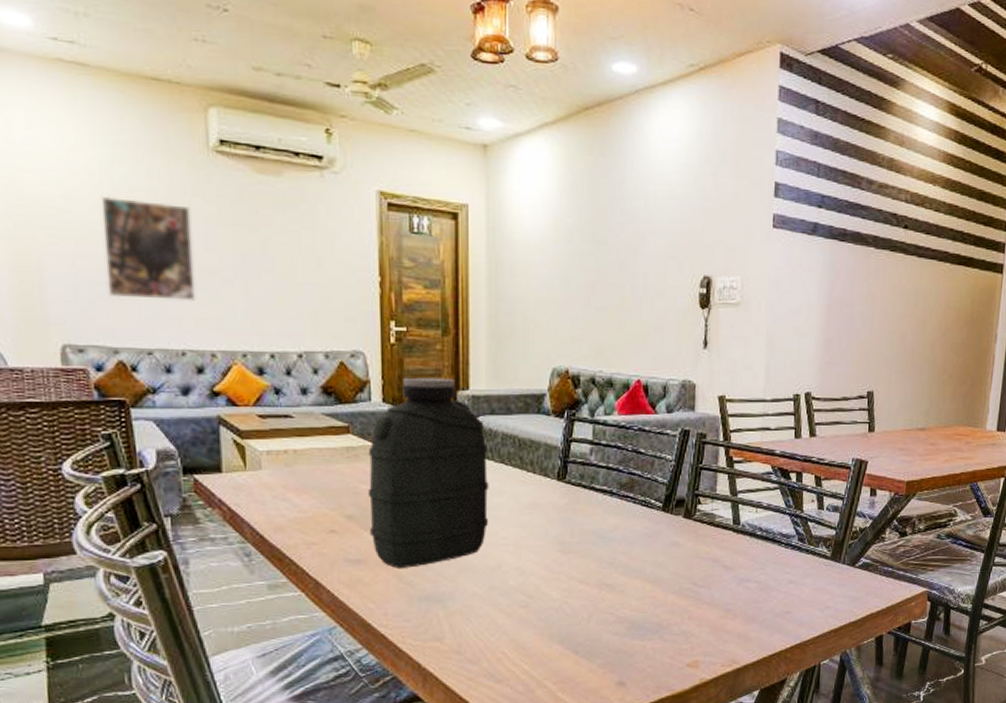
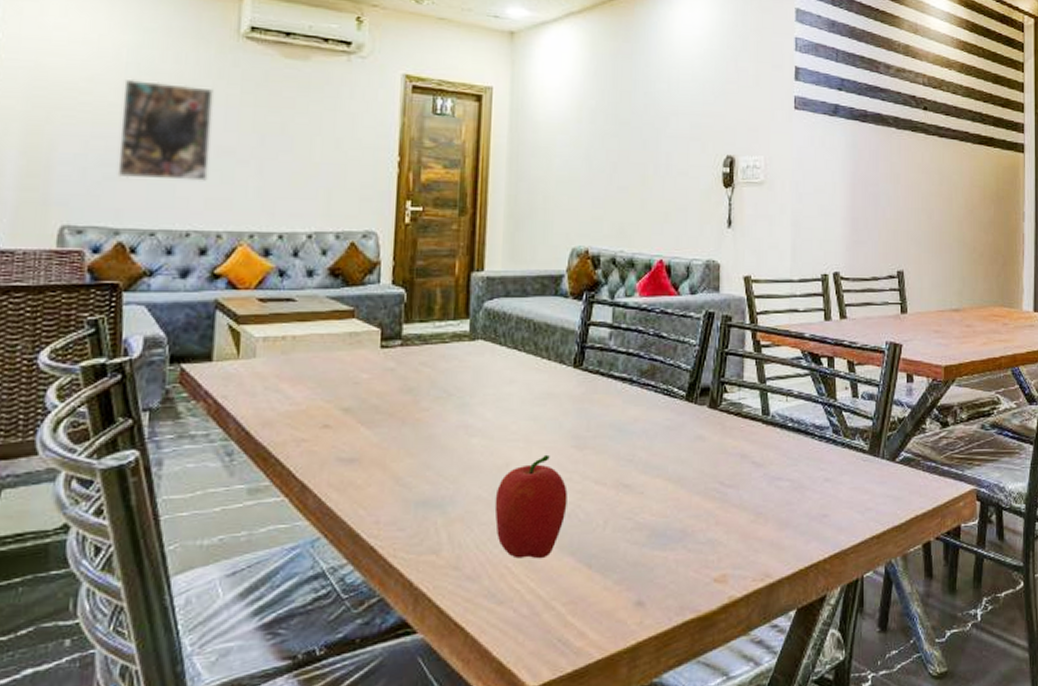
water jug: present [367,377,489,568] -> none [367,258,500,468]
fruit: none [490,557,555,646] -> present [494,454,568,559]

